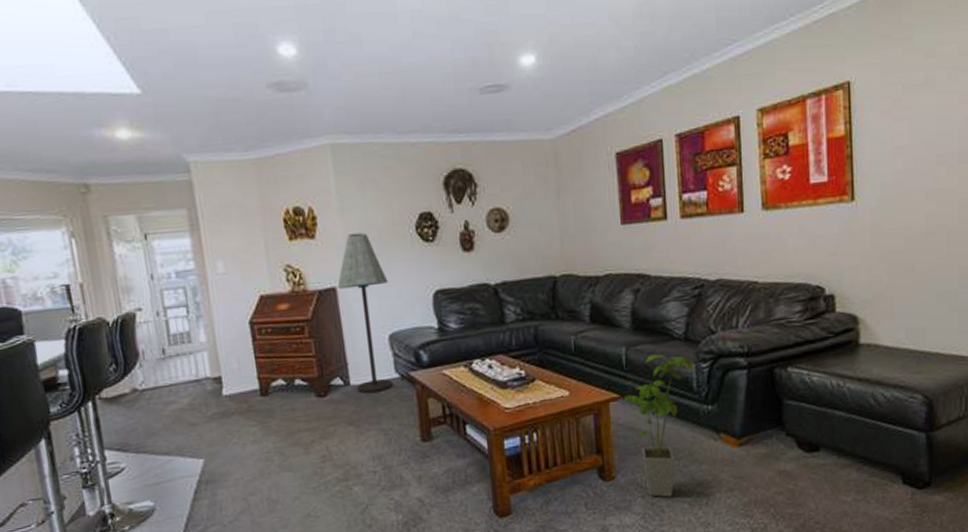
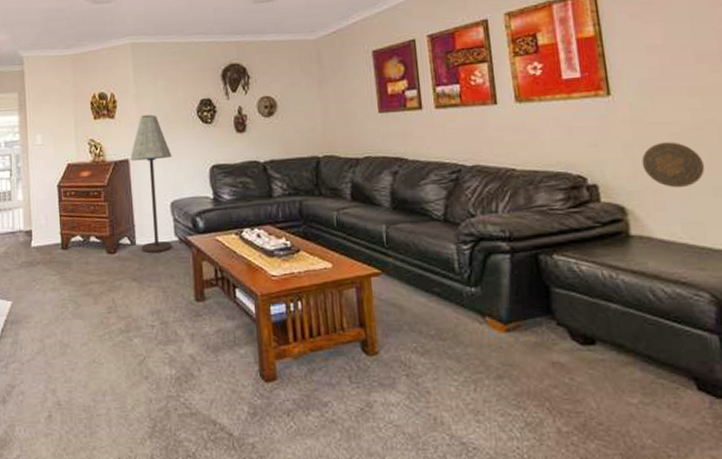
house plant: present [624,354,694,498] -> none [386,233,455,379]
decorative plate: none [877,248,933,295] -> present [641,142,705,188]

